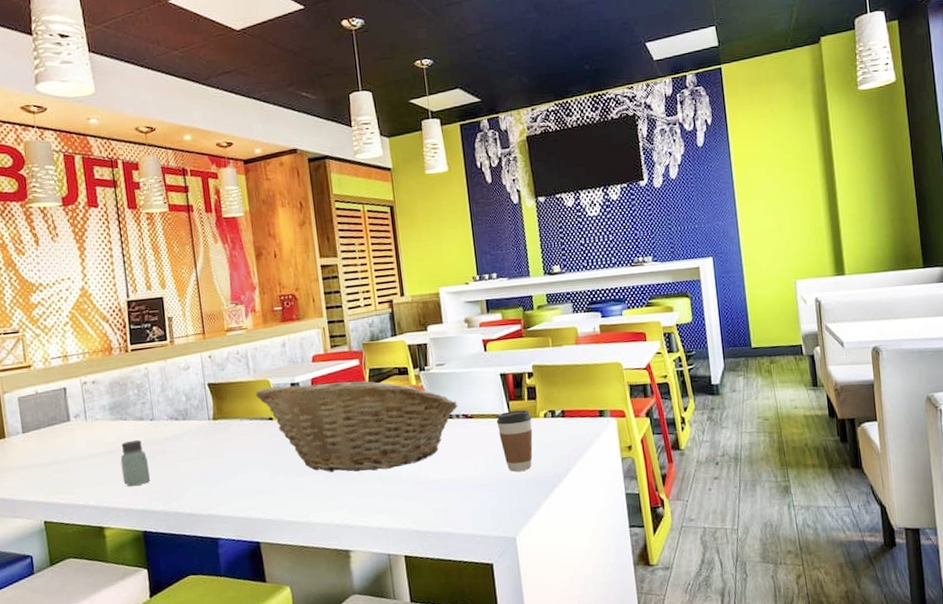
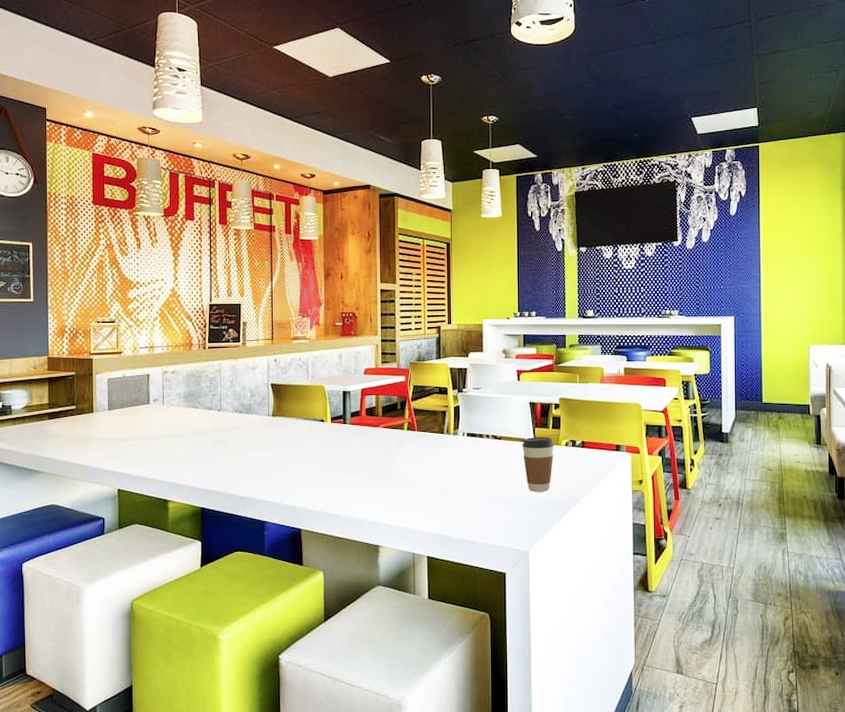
saltshaker: present [120,439,151,487] -> none [189,426,213,468]
fruit basket: present [255,380,458,473] -> none [311,392,488,477]

